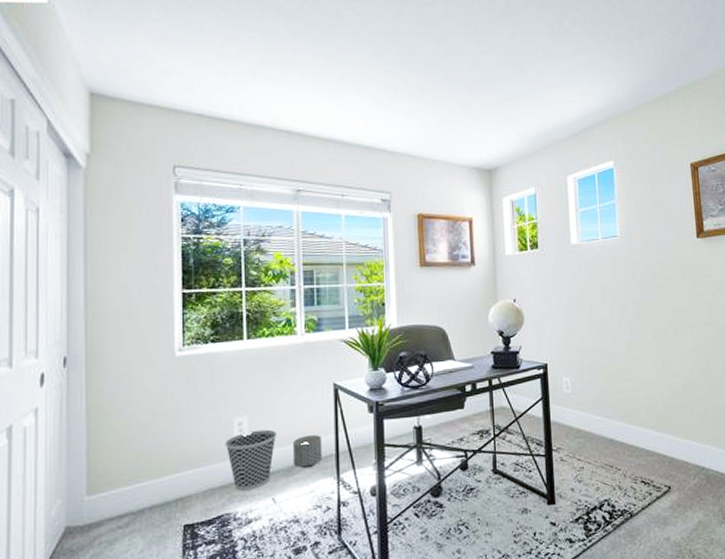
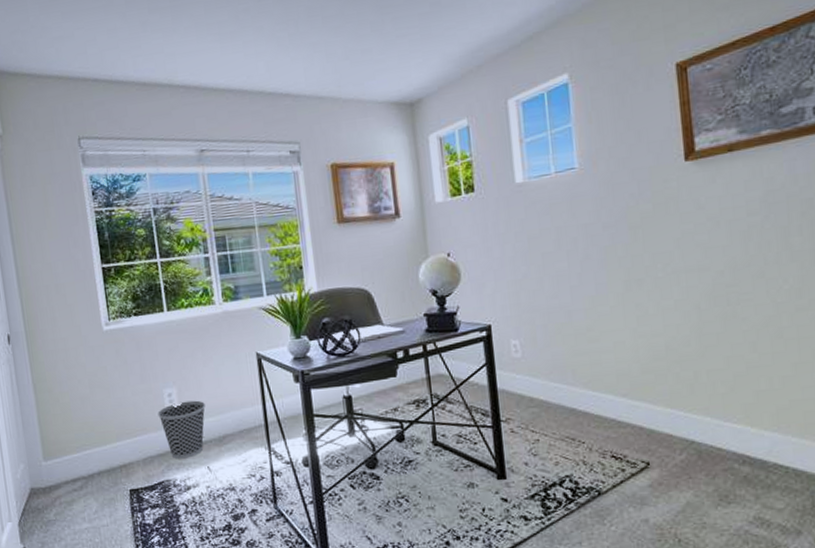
planter: present [292,434,322,468] -> none [221,405,252,438]

